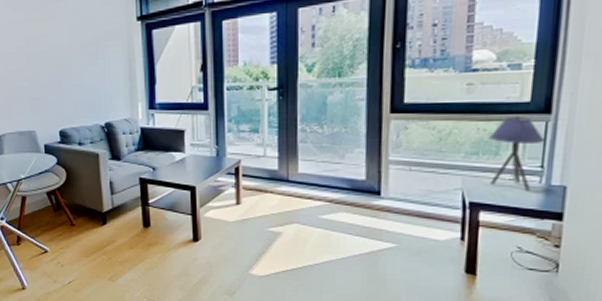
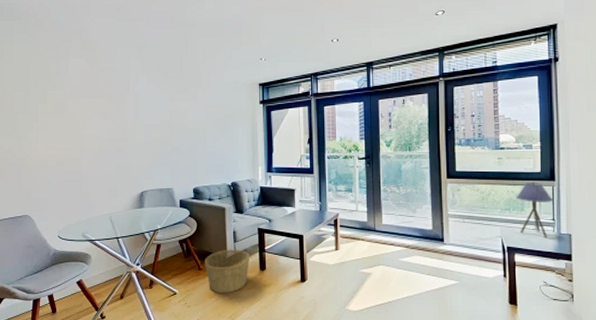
basket: none [77,202,131,253] -> present [204,249,250,294]

